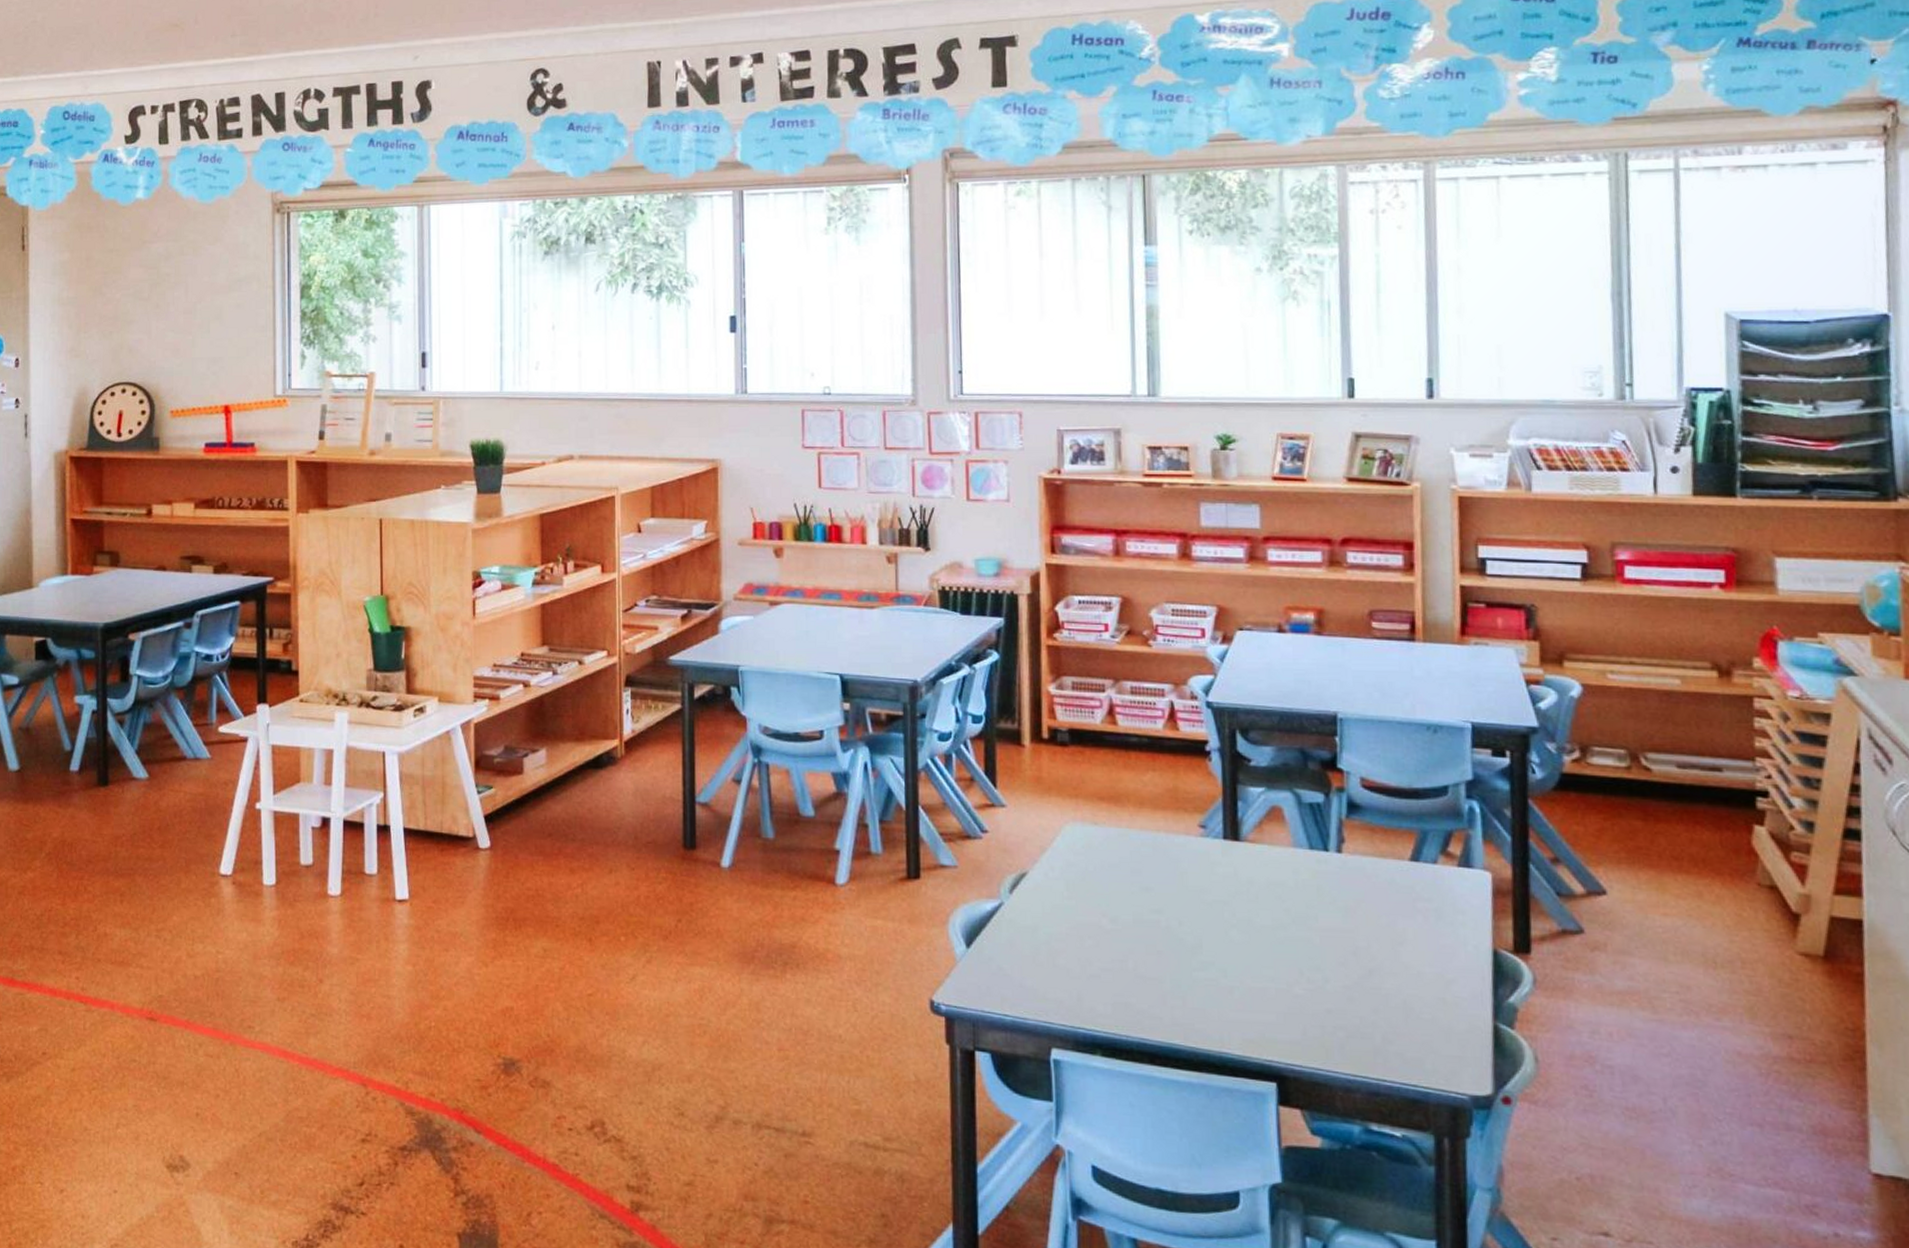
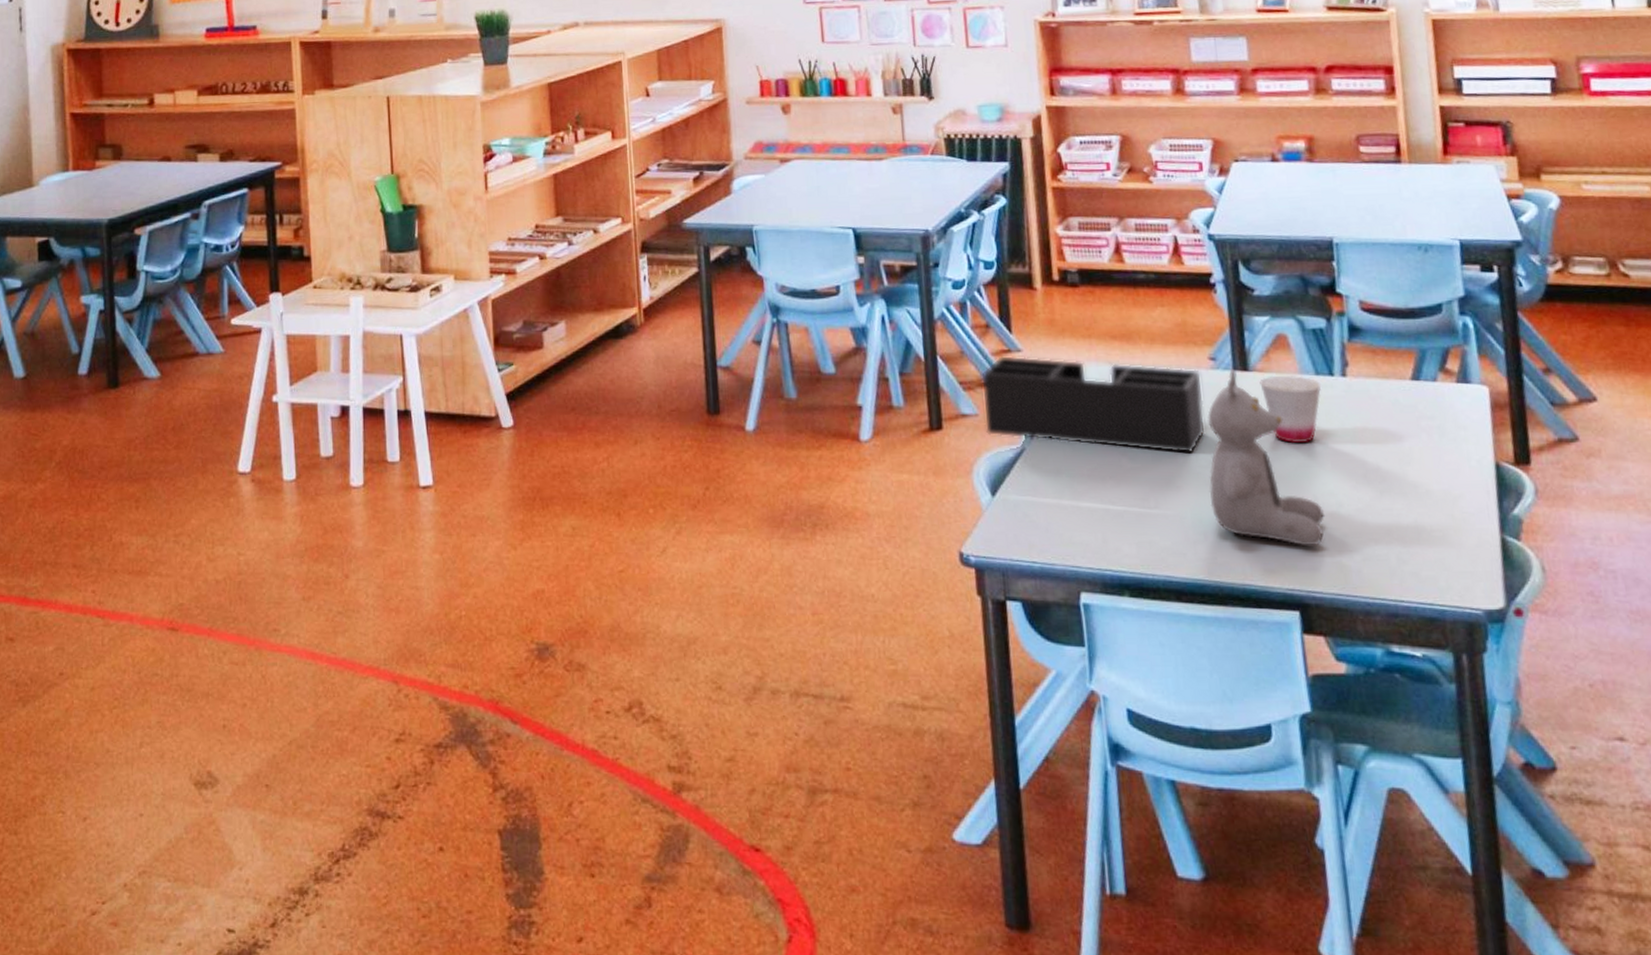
desk organizer: none [962,809,1192,919] -> present [981,355,1207,454]
teddy bear: none [1190,837,1309,1020] -> present [1207,368,1324,547]
cup: none [1250,847,1315,917] -> present [1259,375,1322,444]

